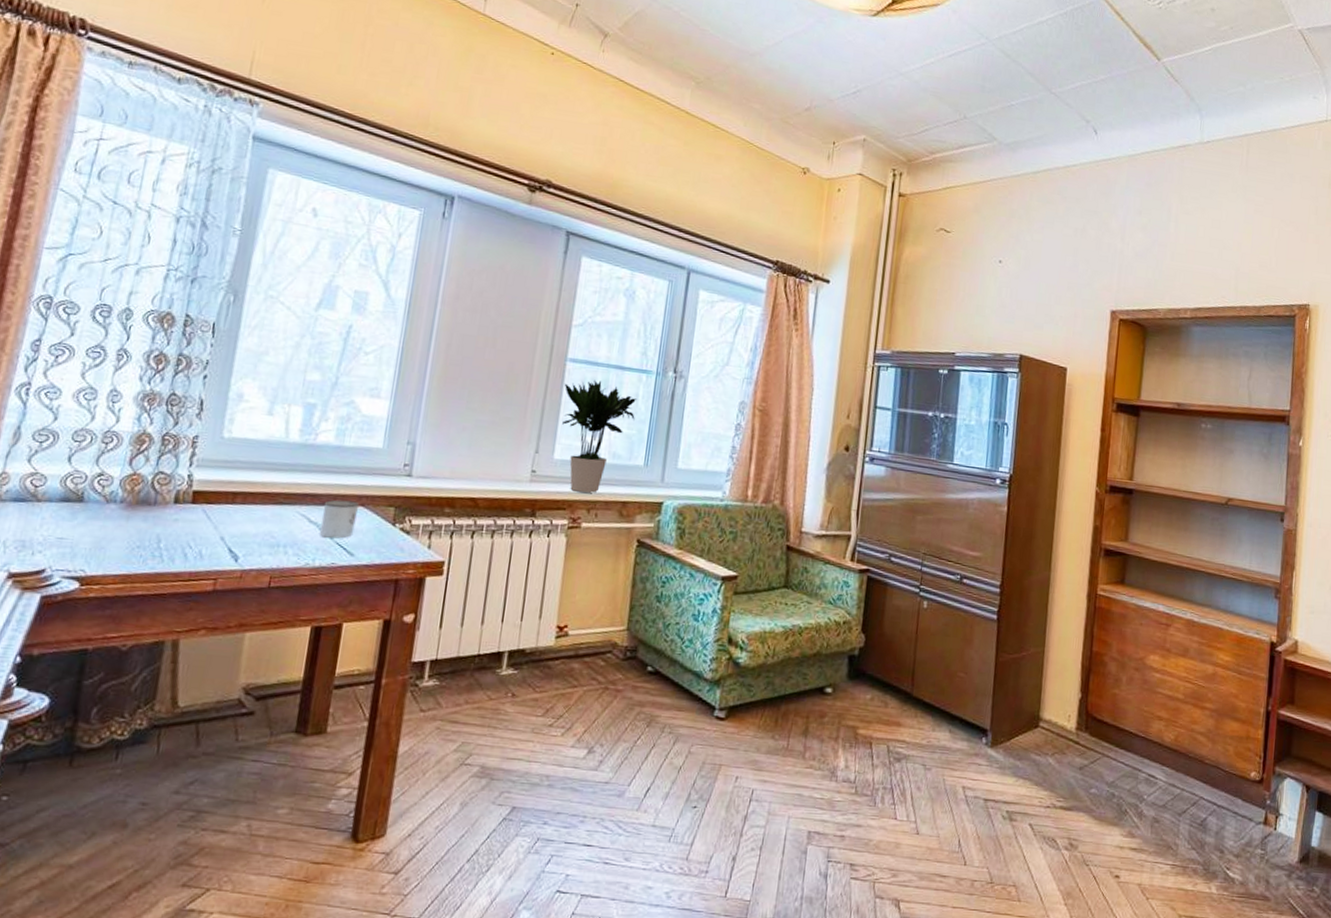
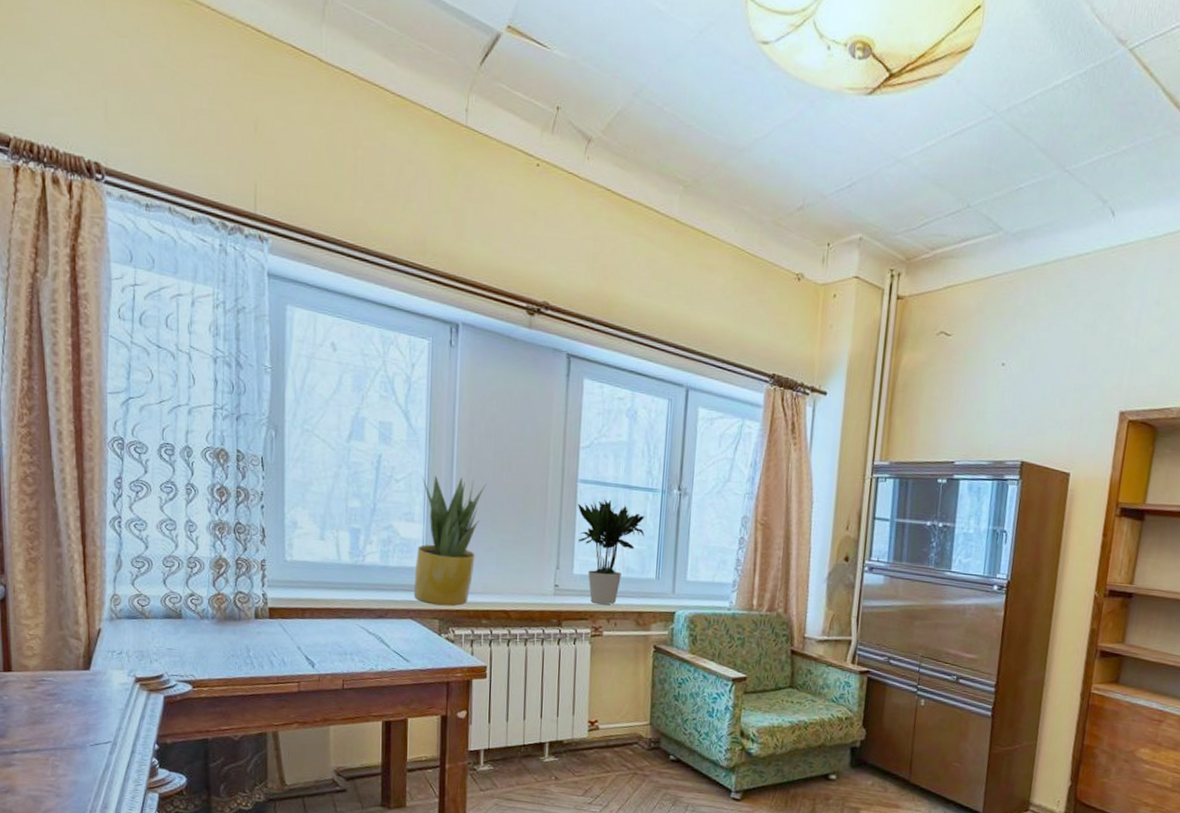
mug: present [318,499,359,540] -> none [378,613,408,648]
planter: none [368,349,467,492] -> present [413,476,487,606]

